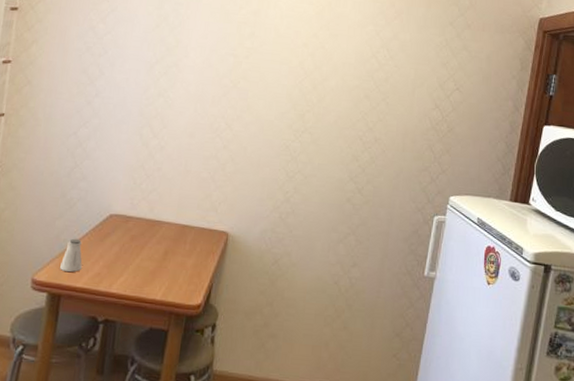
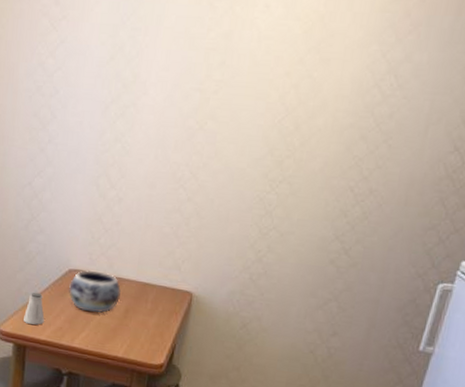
decorative bowl: none [108,214,161,257] -> present [68,270,121,313]

